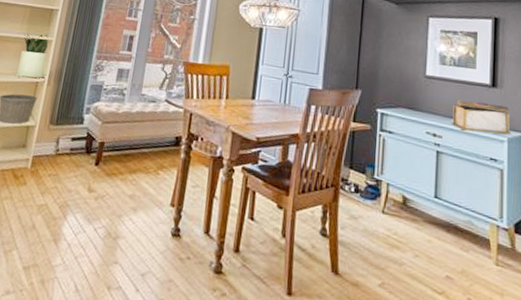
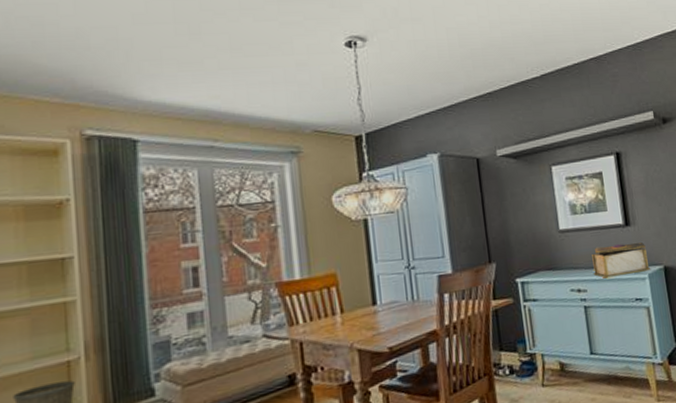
planter: present [13,34,49,79] -> none [25,293,80,362]

